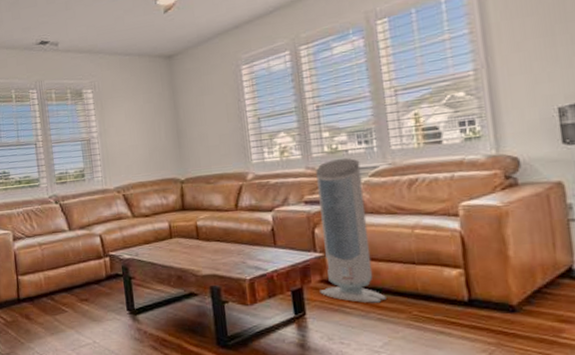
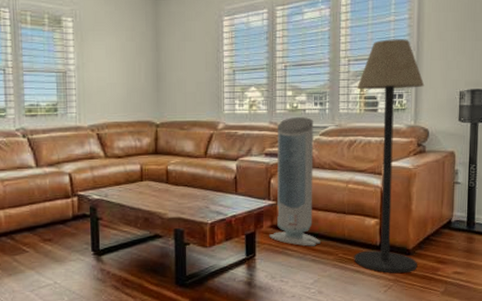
floor lamp: none [410,56,528,335] -> present [354,39,425,273]

